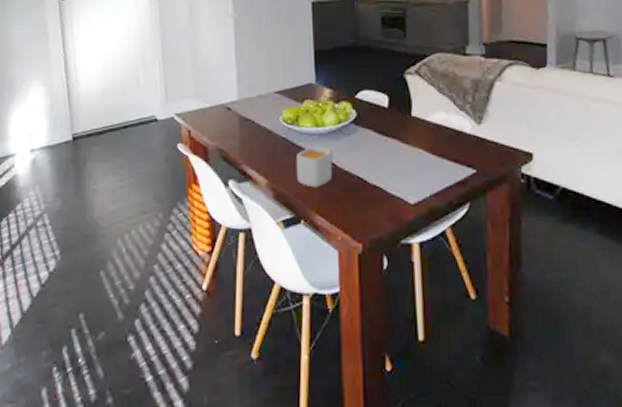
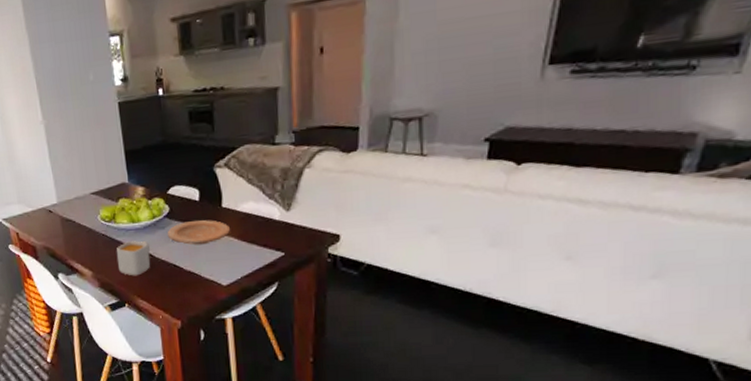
plate: none [352,129,420,156] -> present [167,220,231,245]

